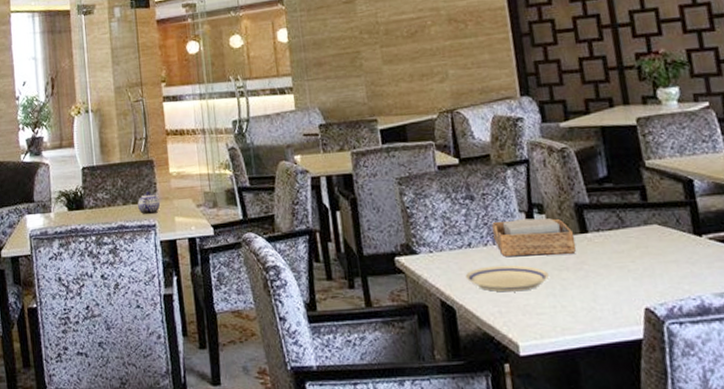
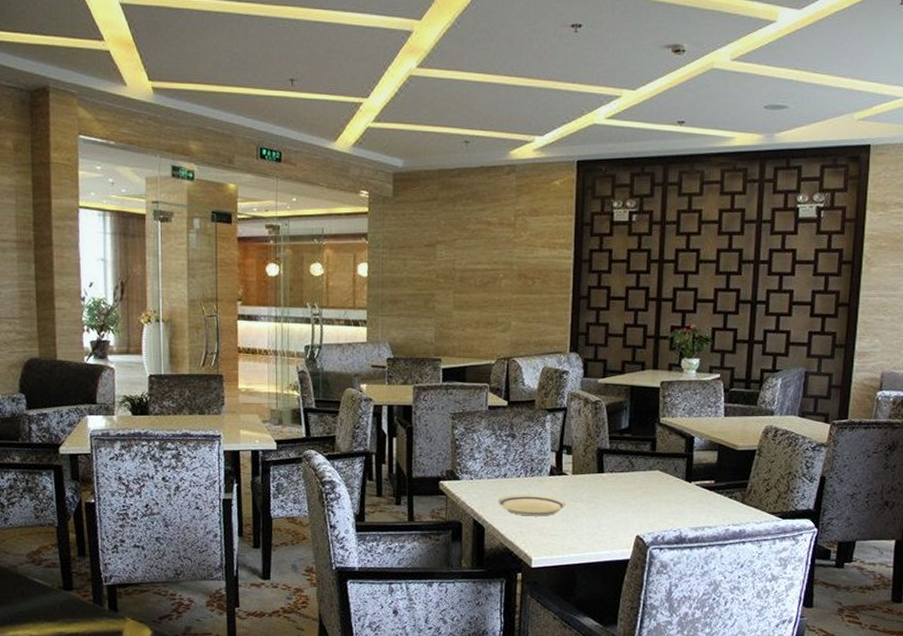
teapot: present [138,190,160,215] -> none [204,403,226,426]
napkin holder: present [492,218,576,257] -> none [526,457,593,490]

